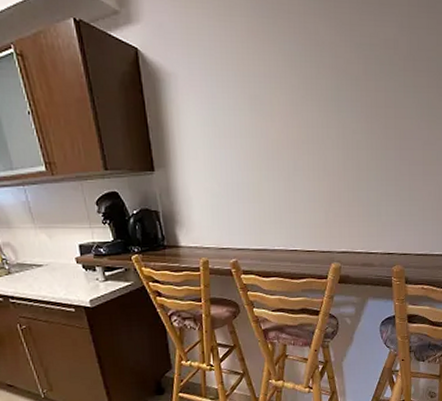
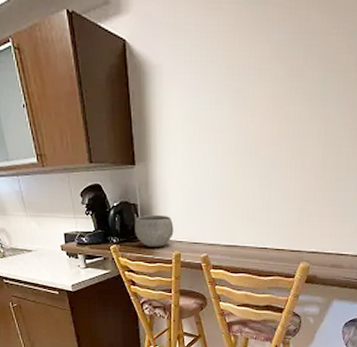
bowl: none [157,221,200,255] -> present [135,214,174,247]

